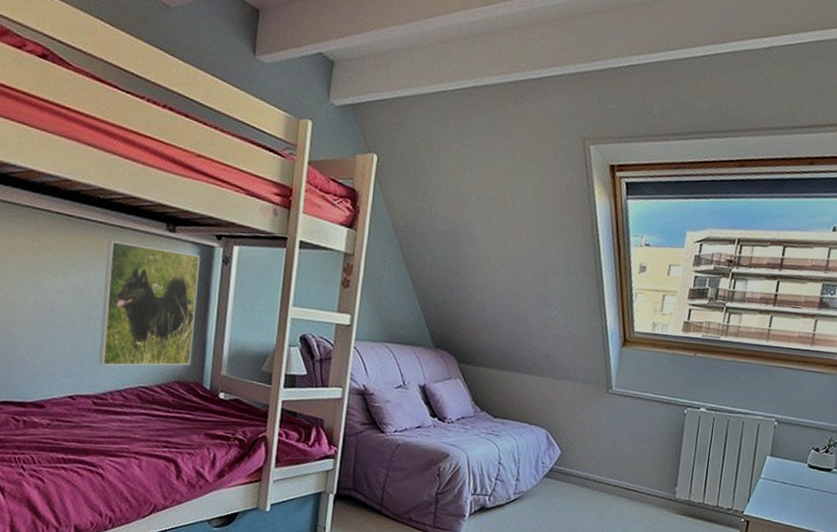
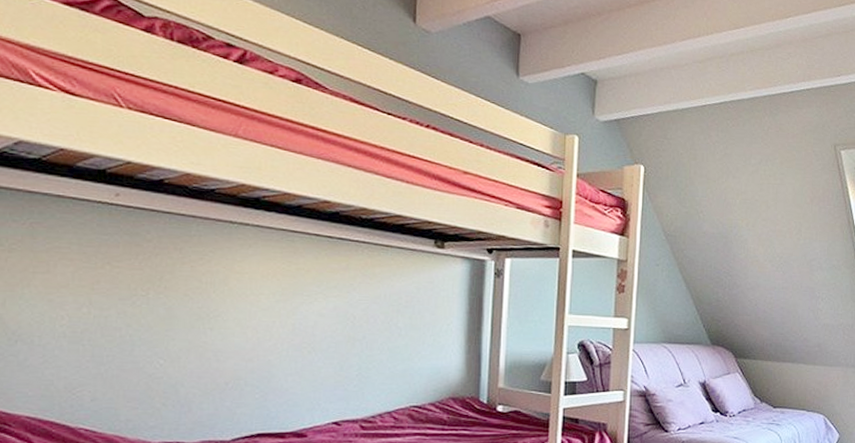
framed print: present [99,240,201,366] -> none [366,260,472,387]

